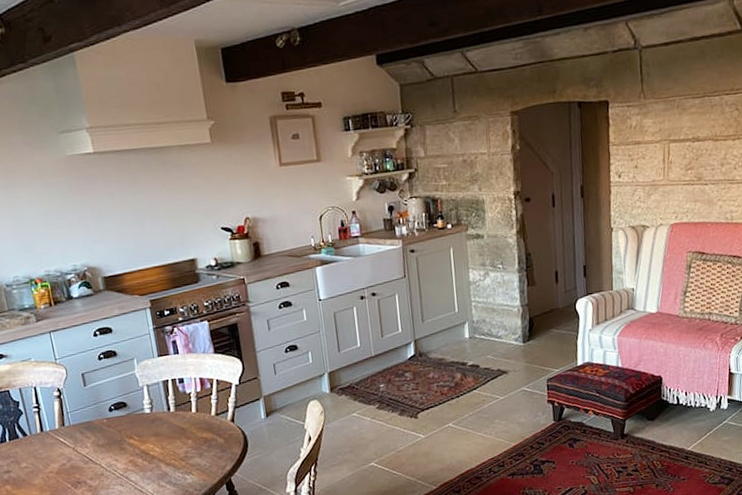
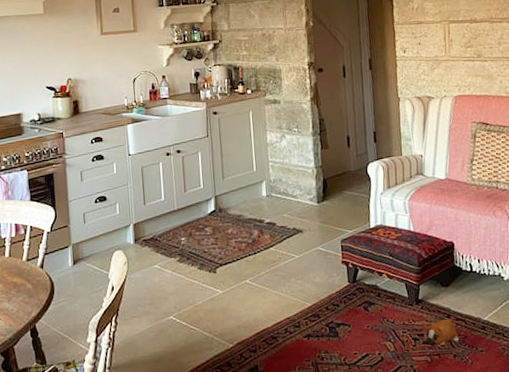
dog toy: none [628,449,662,477] -> present [424,317,459,346]

